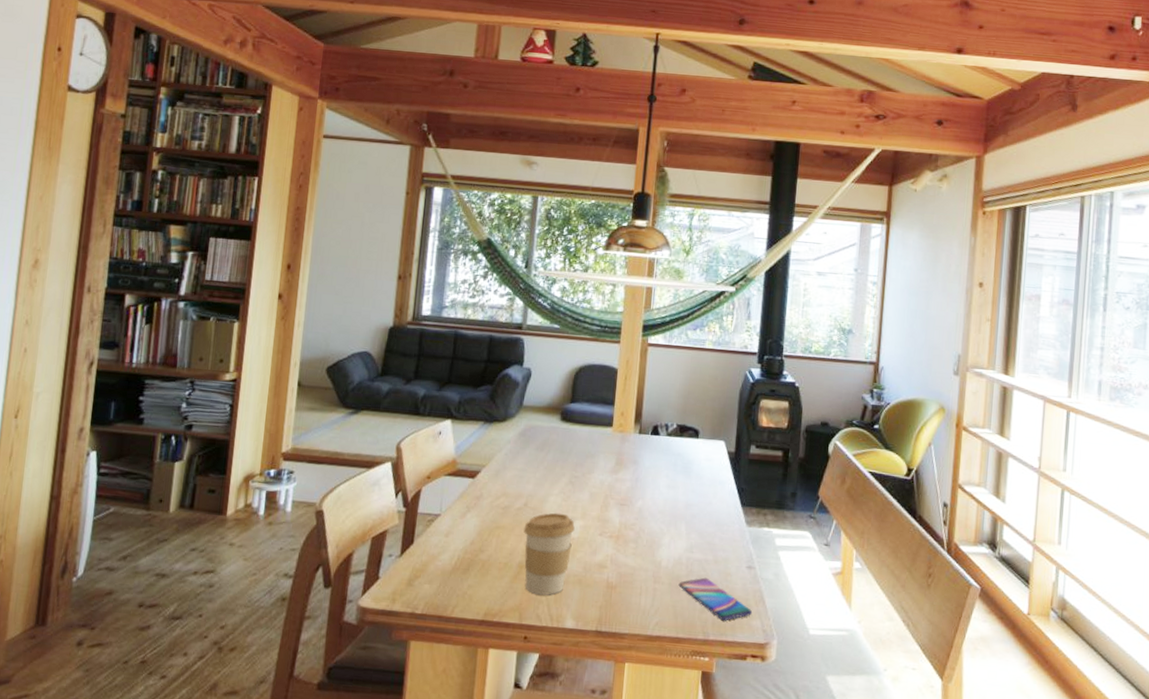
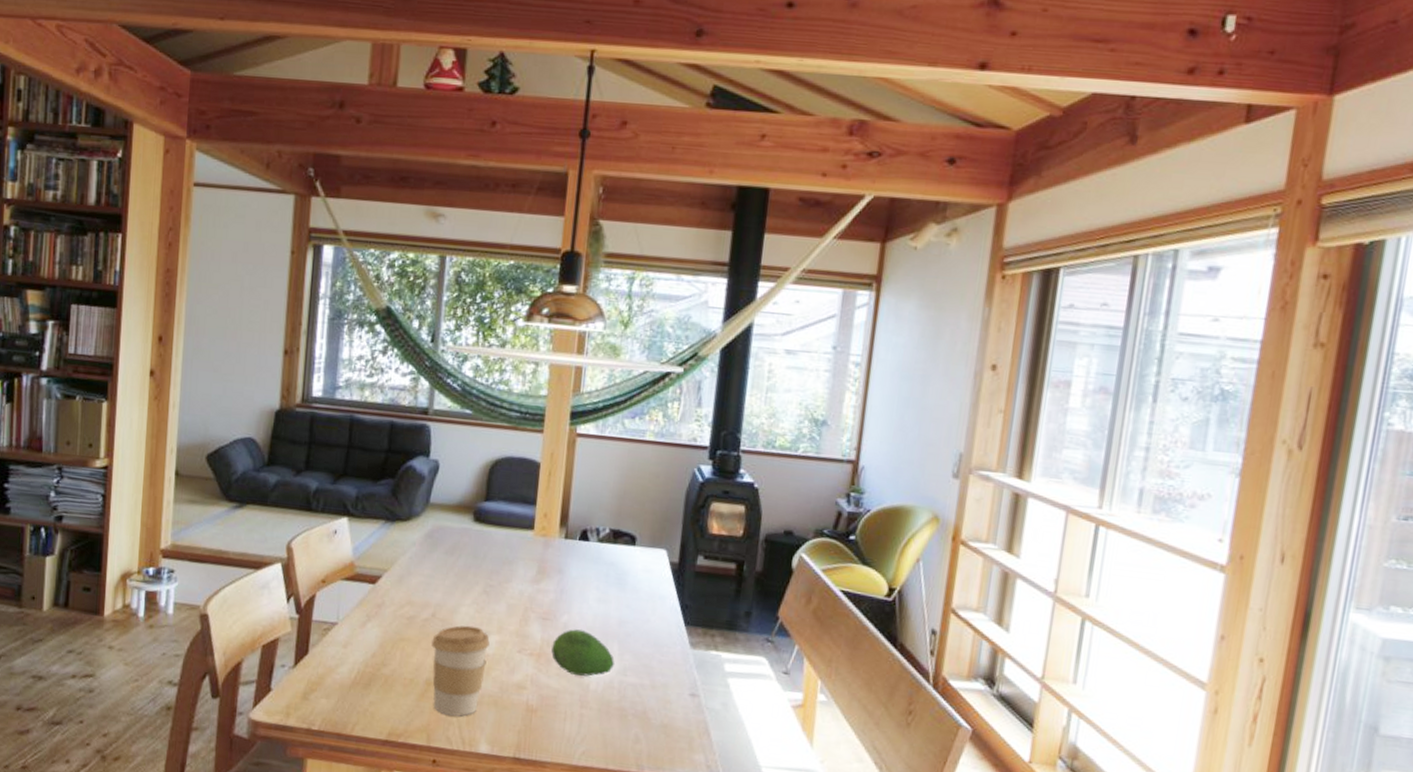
fruit: none [628,513,682,554] -> present [551,629,615,676]
smartphone: present [678,577,753,621] -> none [609,704,696,754]

